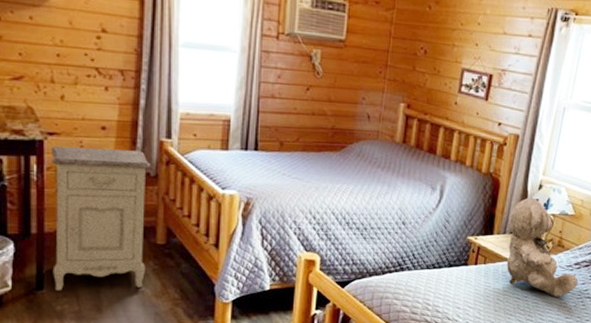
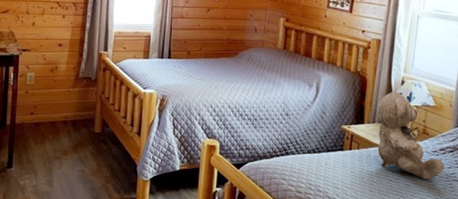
nightstand: present [52,146,151,292] -> none [19,59,93,170]

